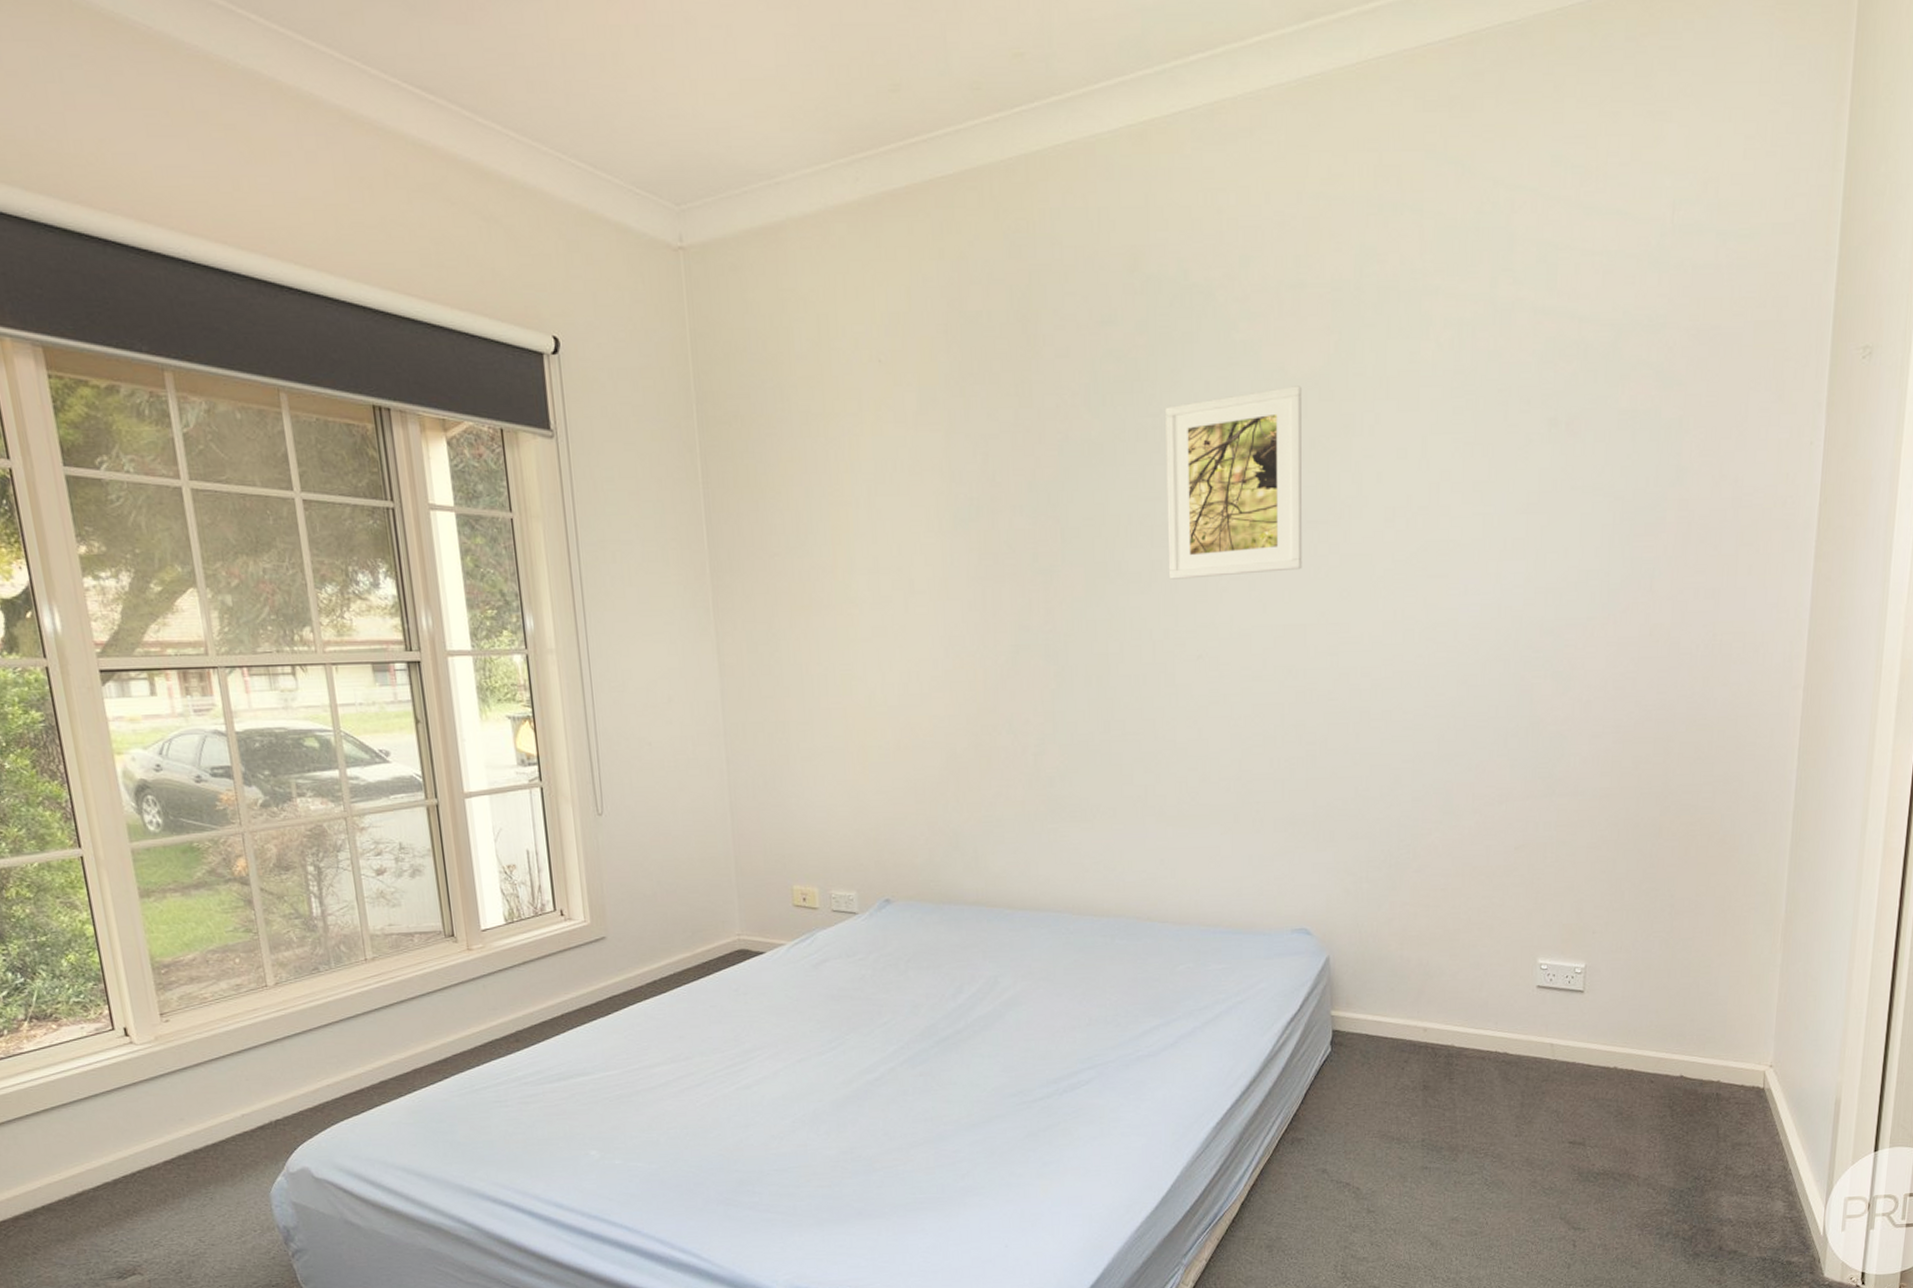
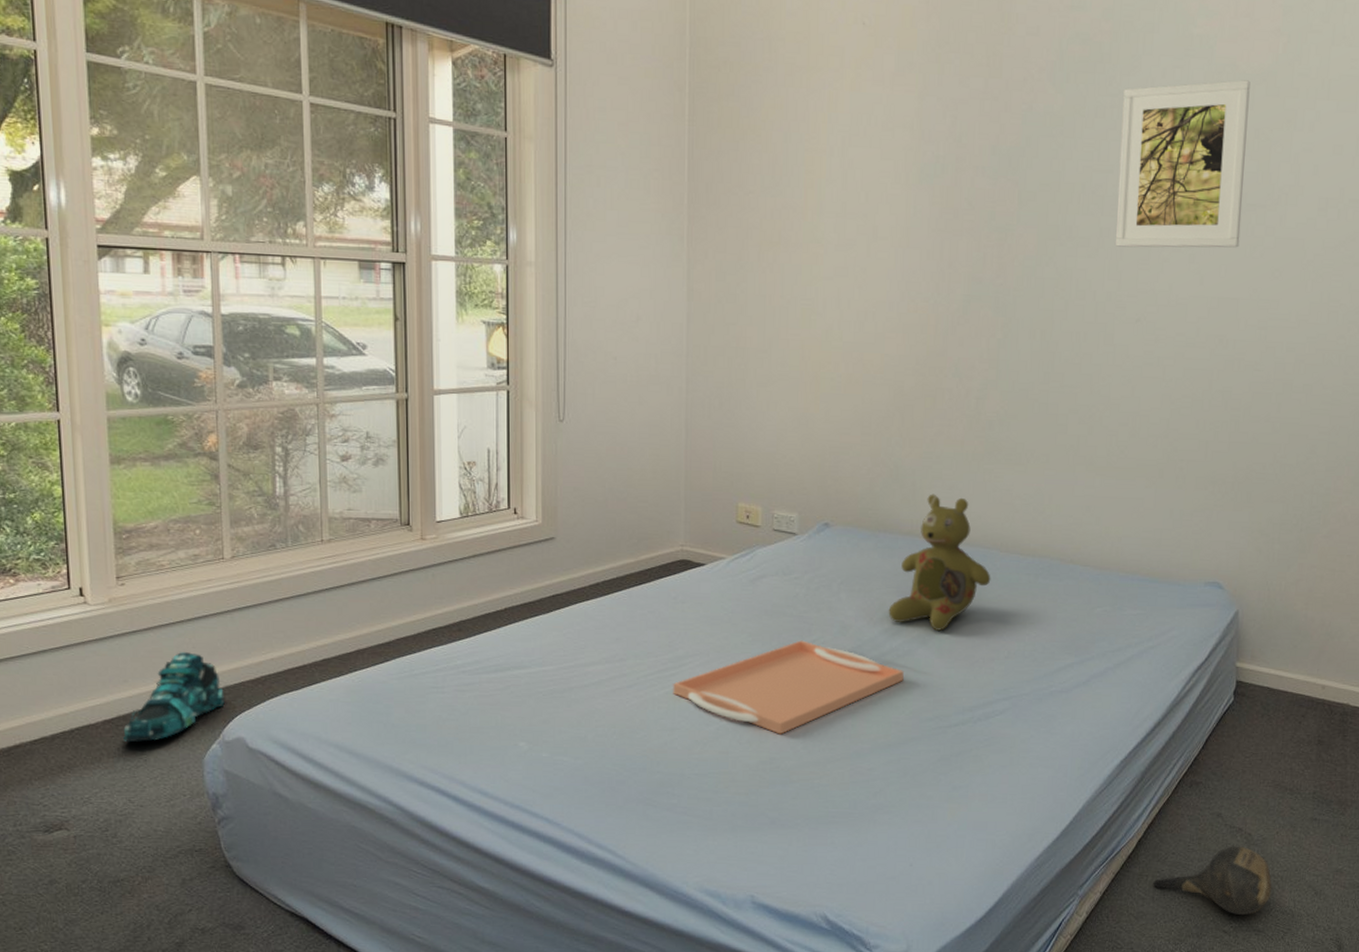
shoe: none [185,1085,286,1181] -> present [123,652,226,742]
serving tray: none [742,1023,982,1123] -> present [672,640,904,735]
stuffed bear: none [960,859,1065,1002] -> present [888,494,991,631]
ball: none [1260,1201,1385,1273] -> present [1153,846,1272,916]

